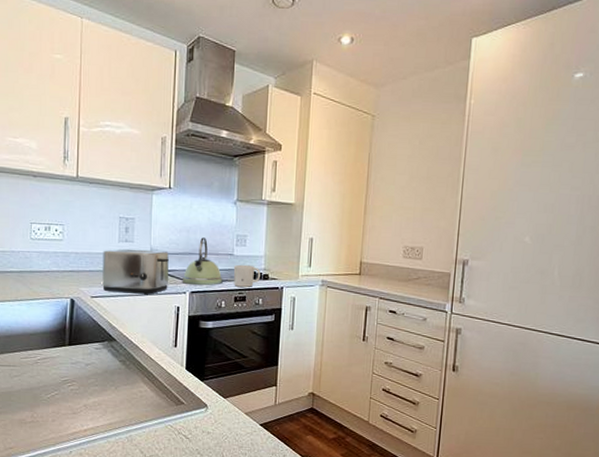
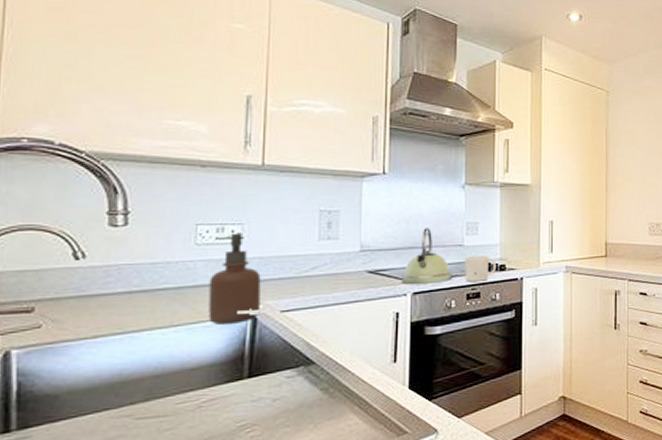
soap dispenser: none [41,231,77,304] -> present [208,232,261,326]
toaster: present [102,248,169,294] -> none [297,246,384,303]

